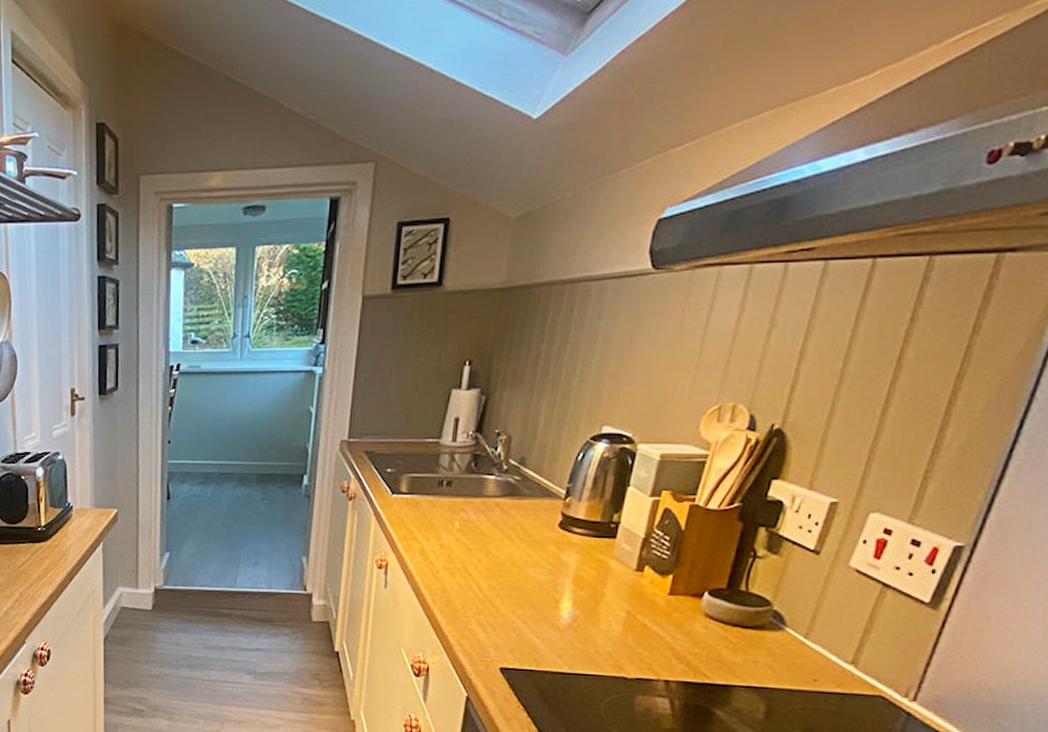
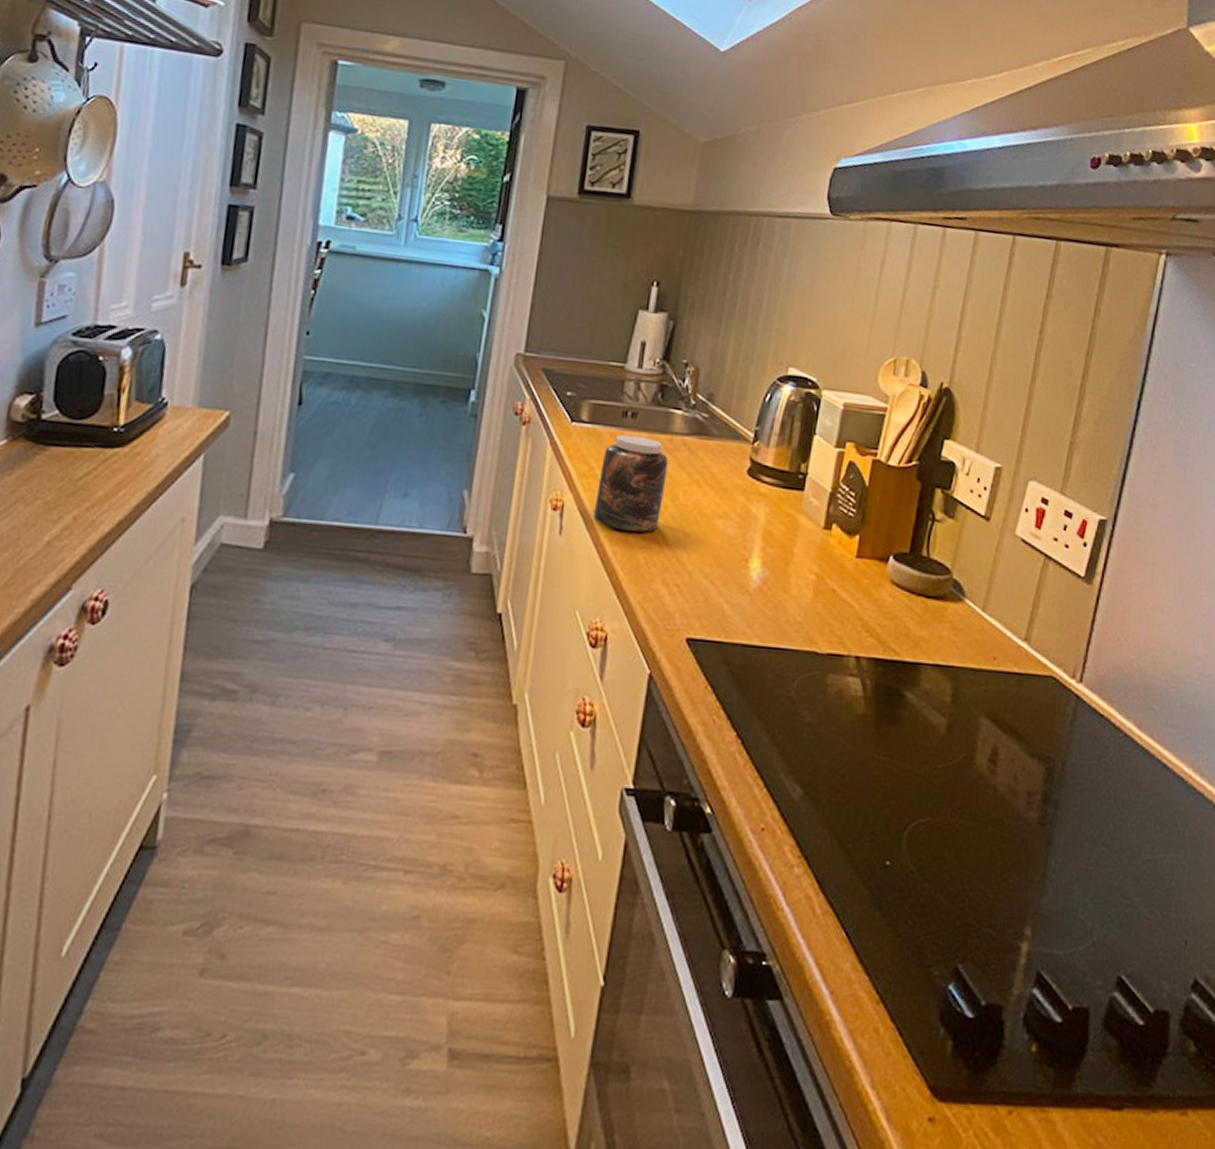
jar: none [414,501,482,583] -> present [593,434,668,533]

